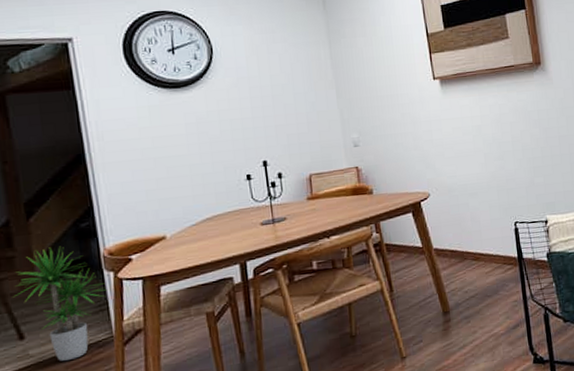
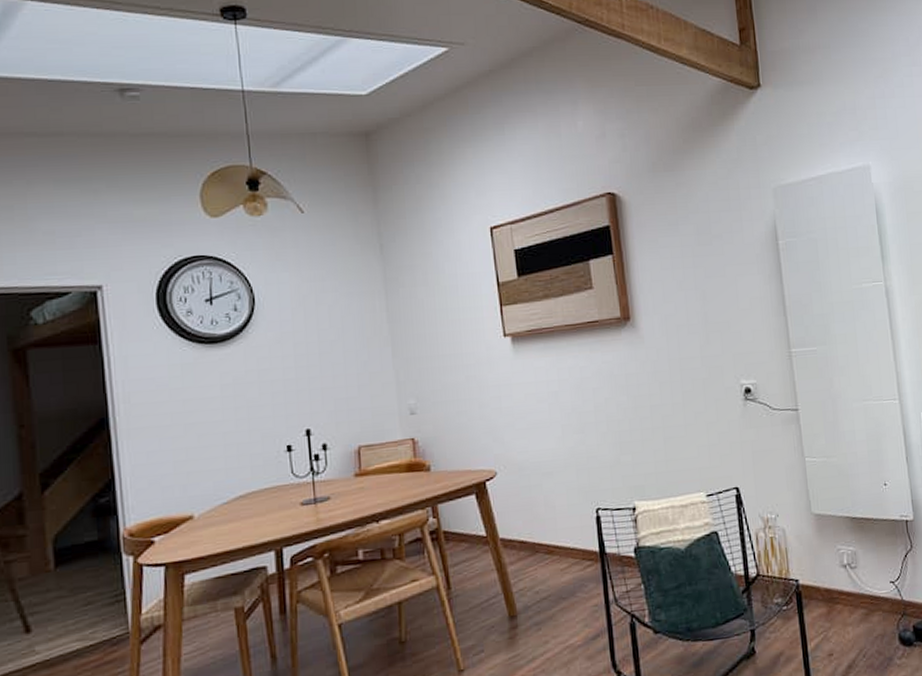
potted plant: present [13,246,107,361] -> none [22,524,125,660]

